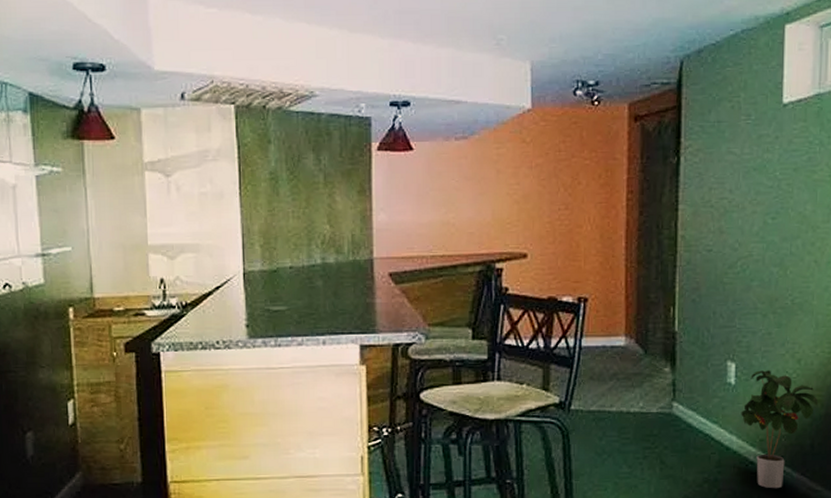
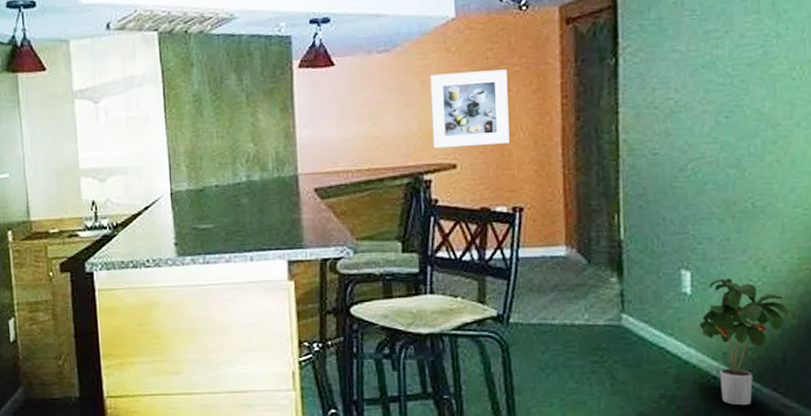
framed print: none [505,162,578,238] -> present [430,69,510,149]

